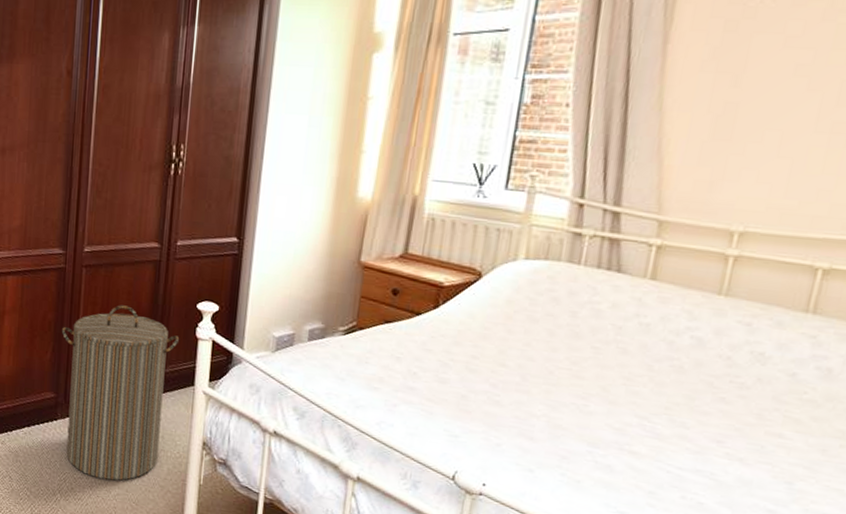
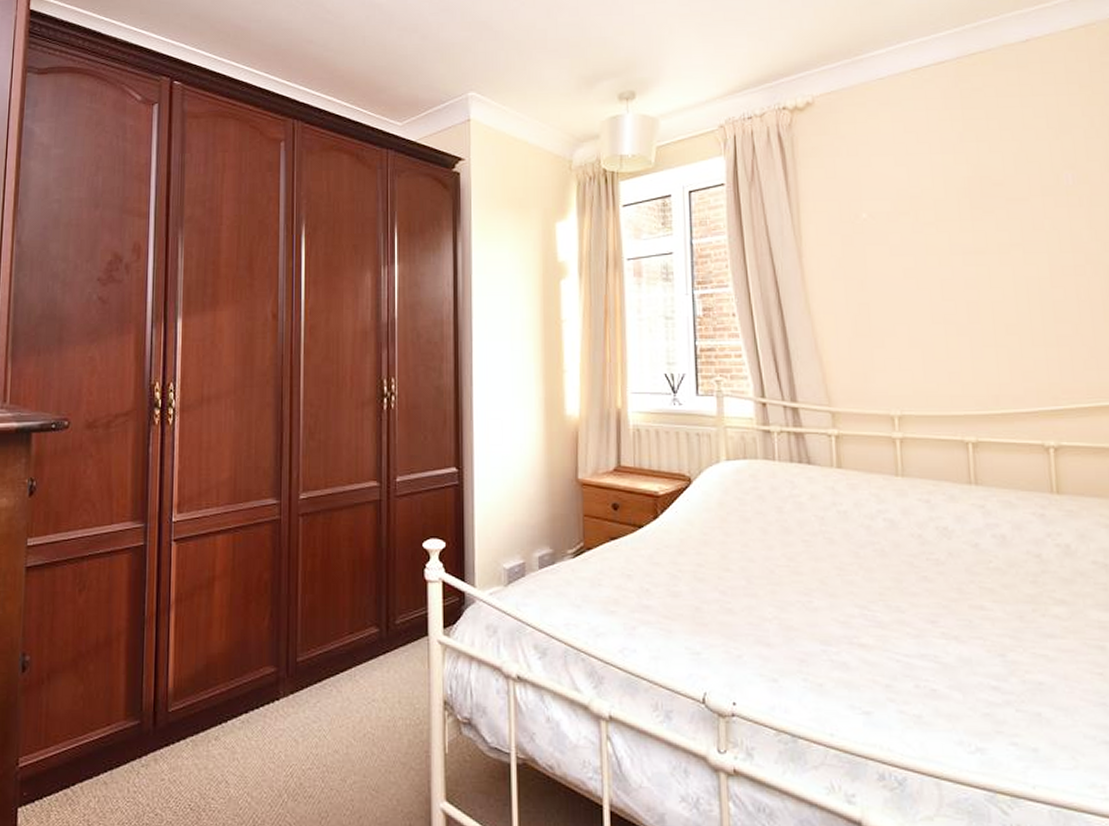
laundry hamper: present [61,305,180,481] -> none [279,553,408,766]

